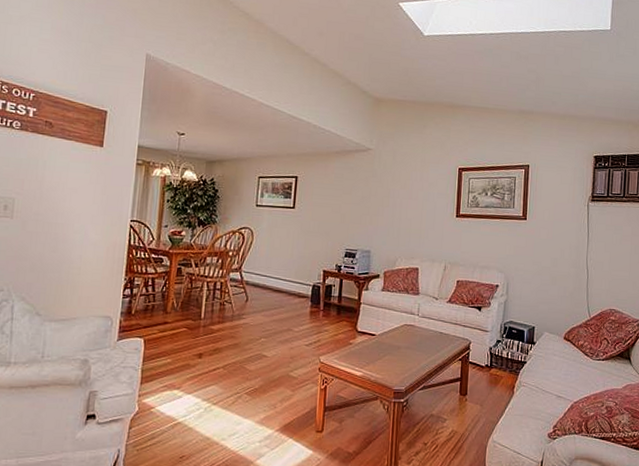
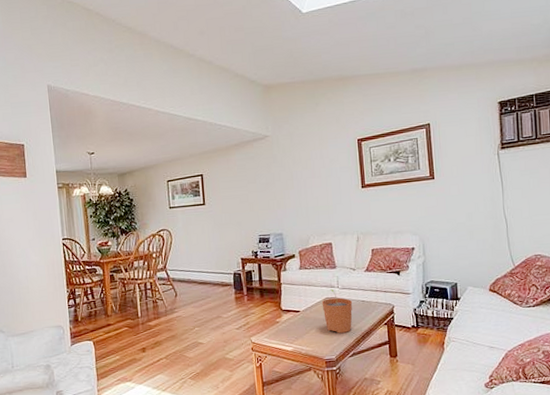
plant pot: none [399,316,431,364] -> present [321,289,353,333]

